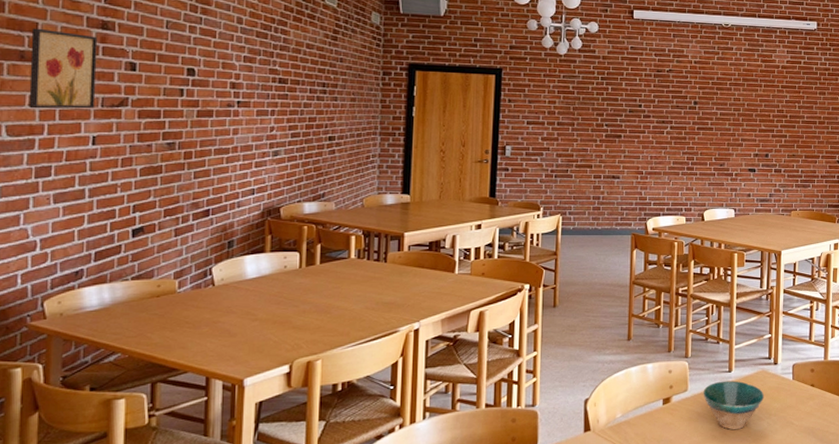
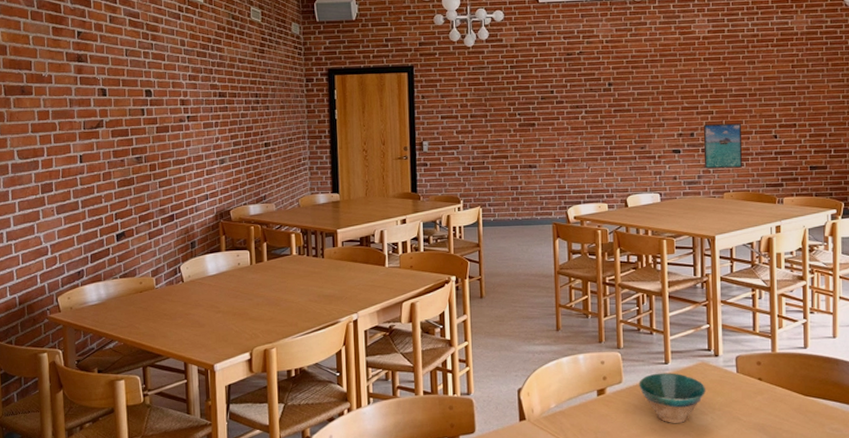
wall art: present [29,28,98,109] -> none [27,65,79,135]
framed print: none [775,147,811,189] -> present [703,123,742,169]

